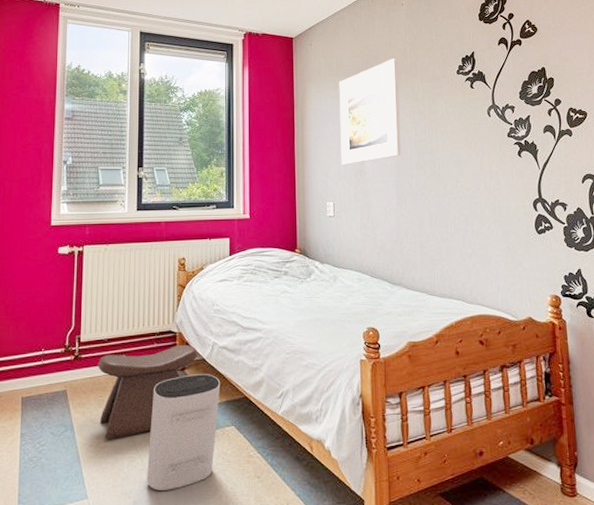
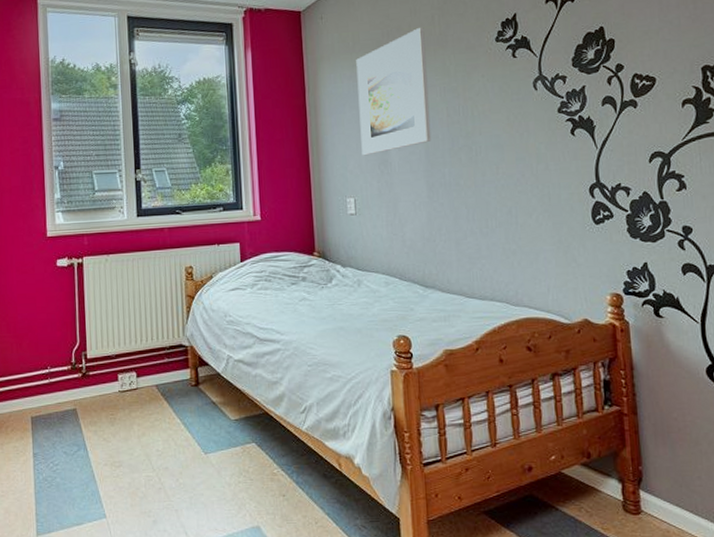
stool: present [98,344,197,440] -> none [107,358,212,459]
air purifier: present [146,374,221,490] -> none [165,389,238,509]

